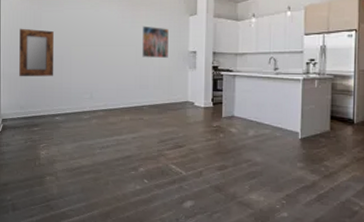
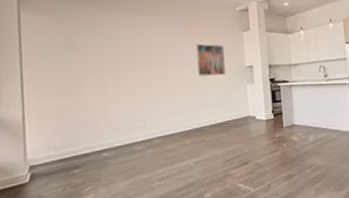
home mirror: present [19,28,54,77] -> none [48,55,96,112]

